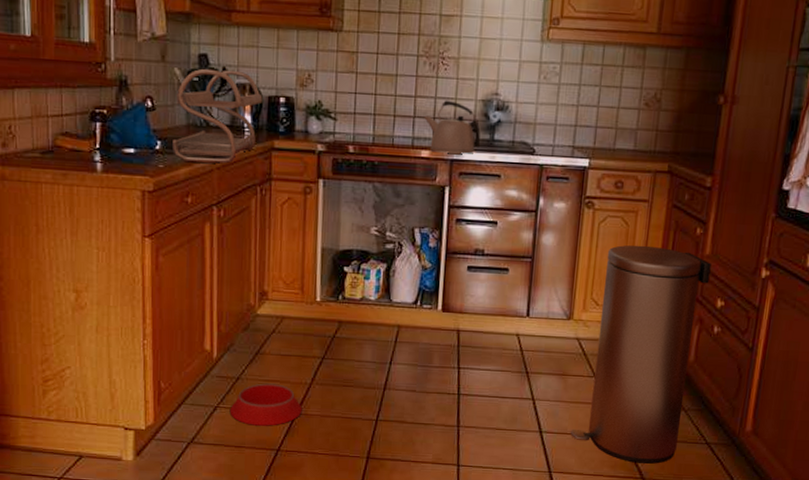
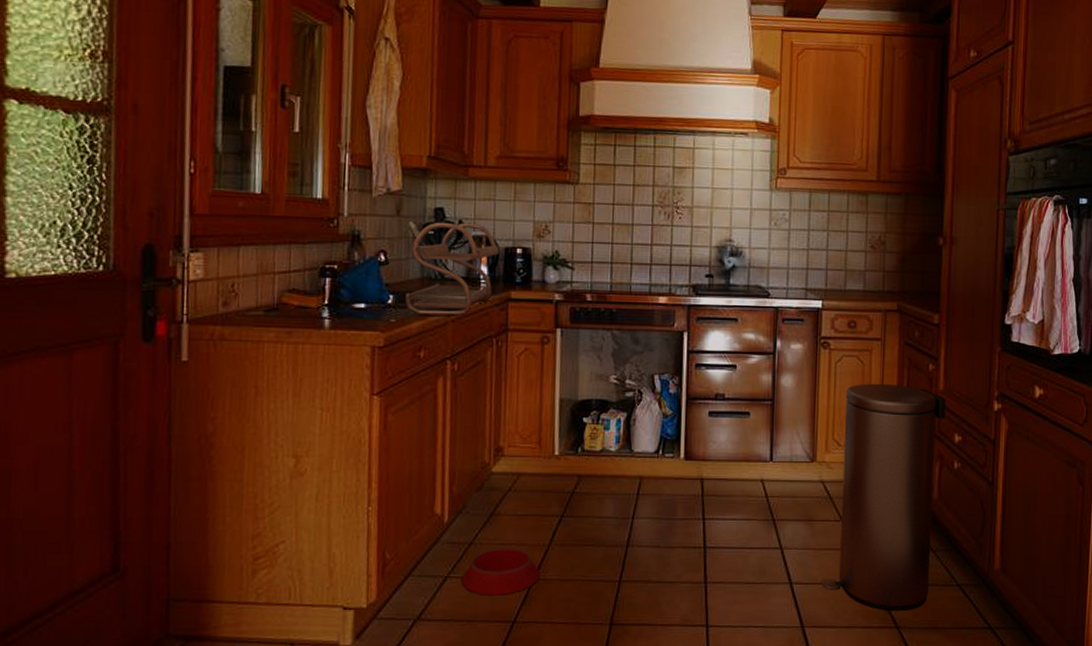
kettle: present [424,100,481,155] -> none [660,247,717,300]

